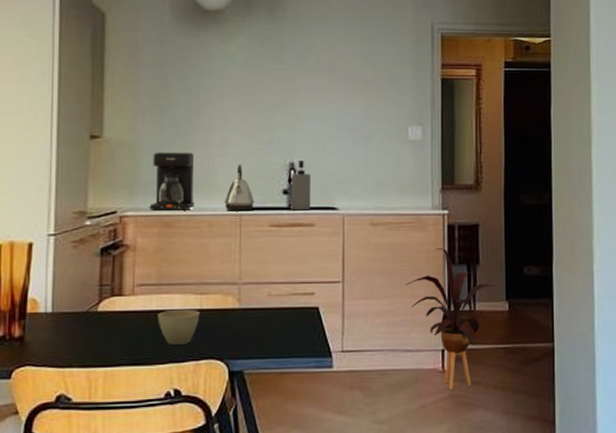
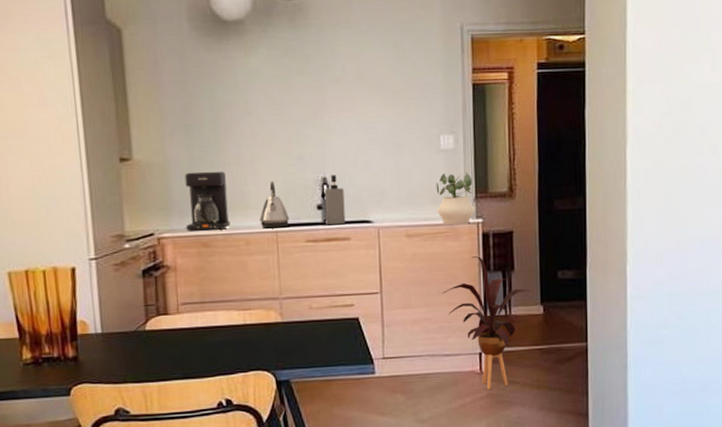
cup: present [158,310,200,345] -> none [204,325,245,359]
potted plant: none [403,163,441,215] -> present [436,172,475,225]

